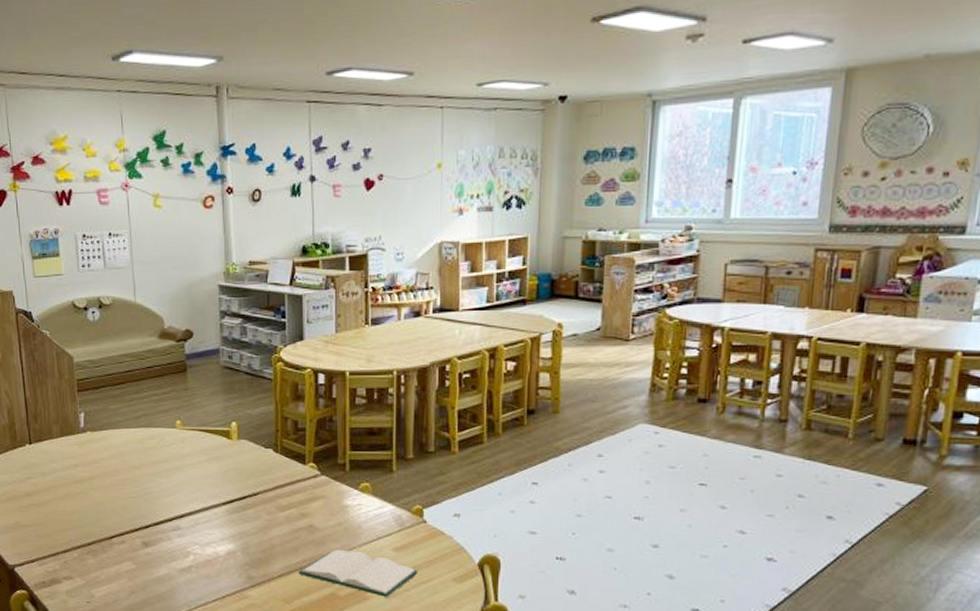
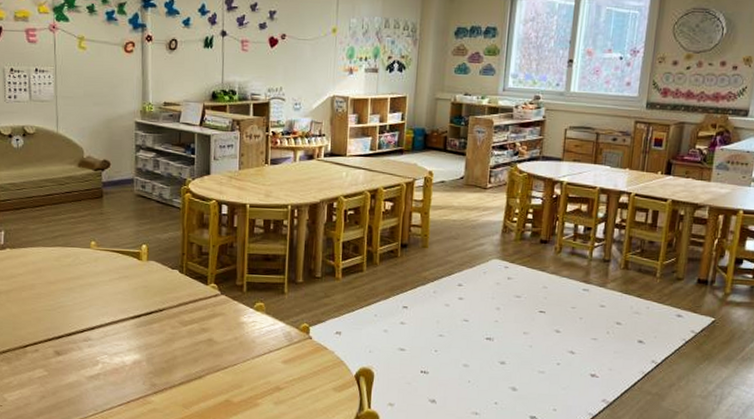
hardback book: present [299,549,417,597] -> none [198,360,302,404]

